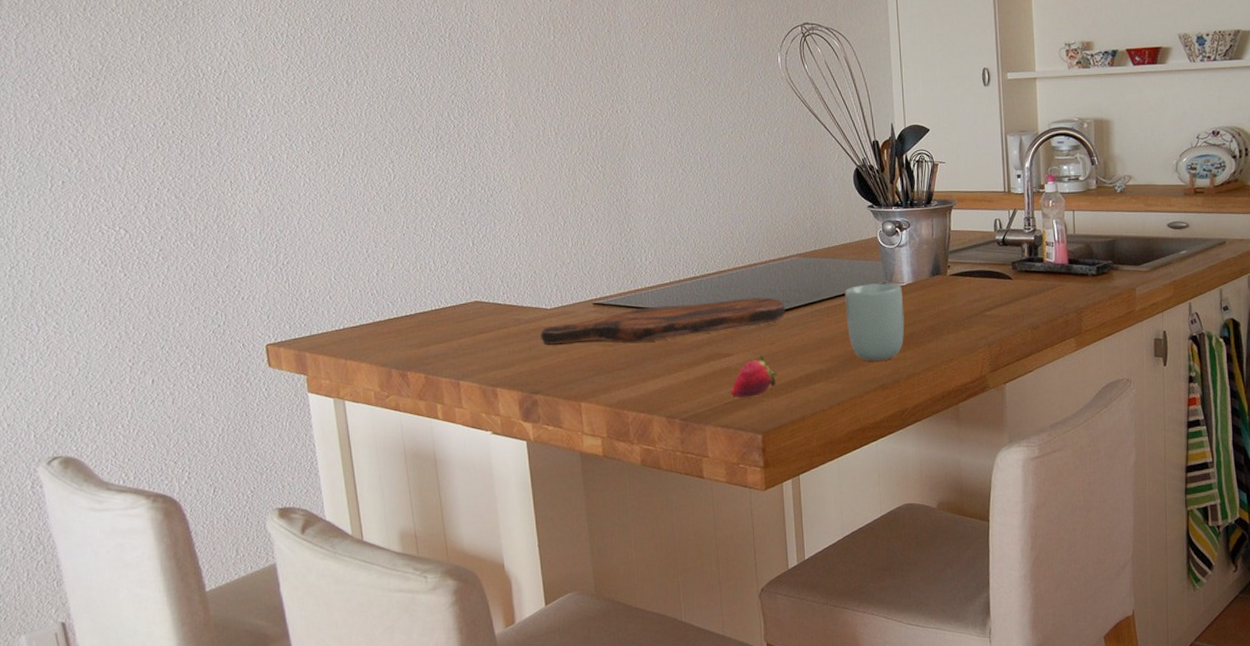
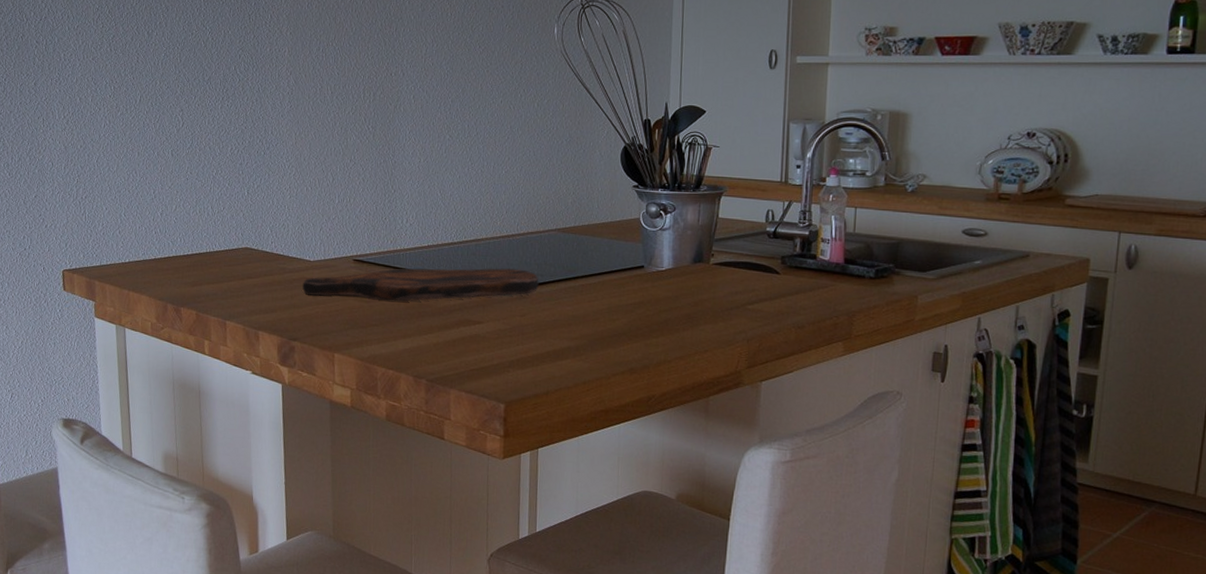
fruit: present [730,354,778,398] -> none [477,325,526,367]
cup: present [845,283,905,361] -> none [600,265,661,345]

